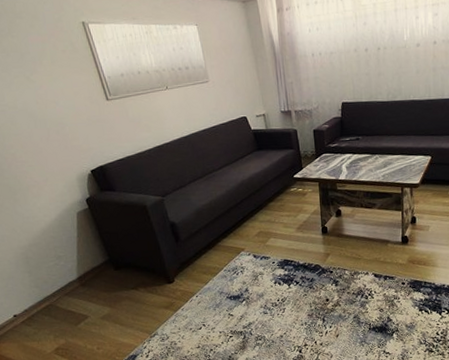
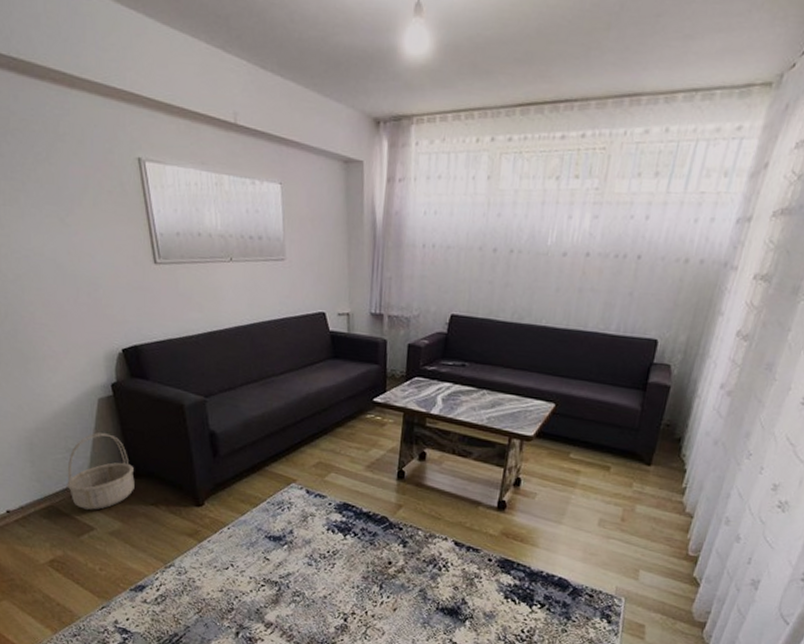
basket: none [59,239,117,302] -> present [67,432,135,510]

